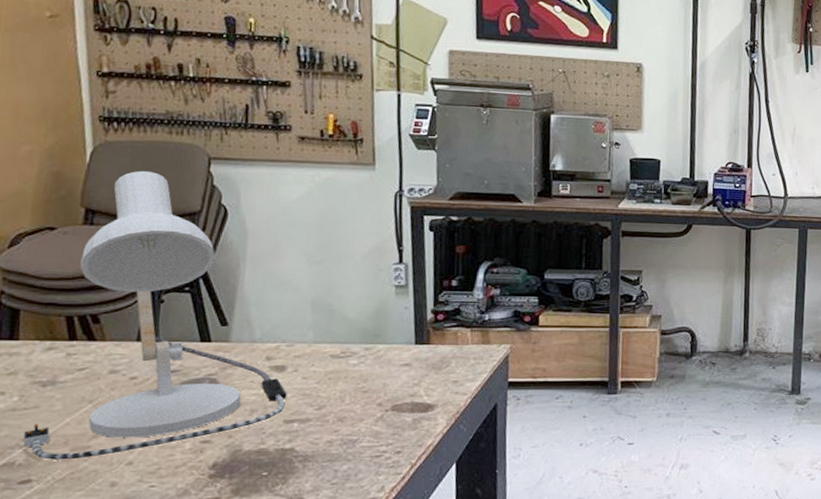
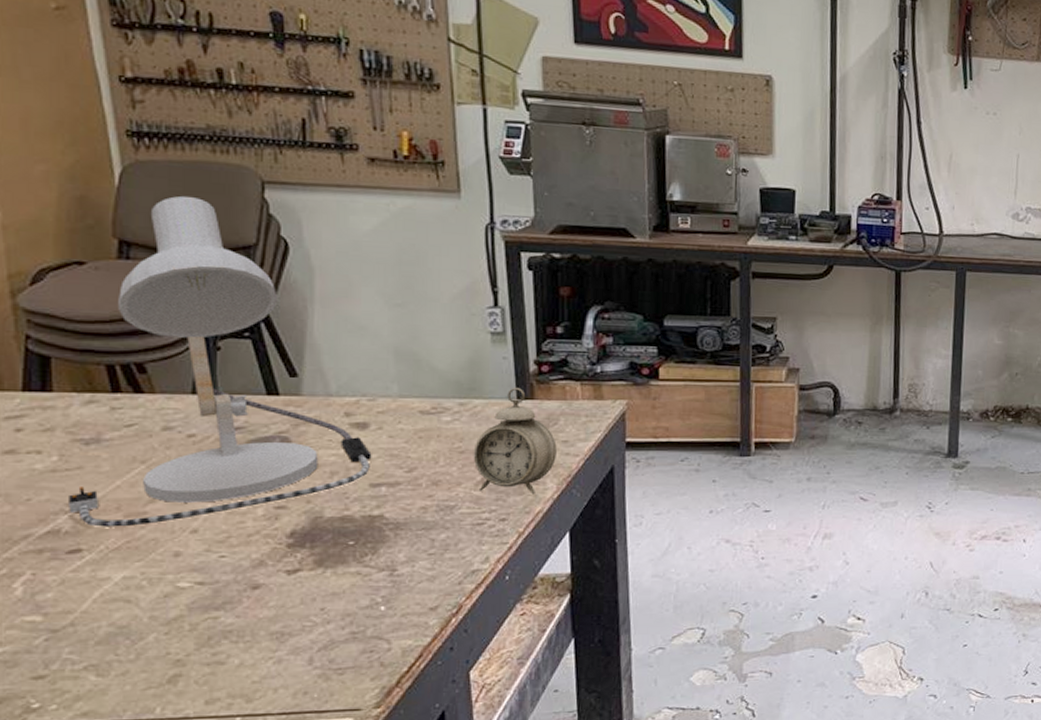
alarm clock: none [374,334,448,430] -> present [473,388,557,495]

